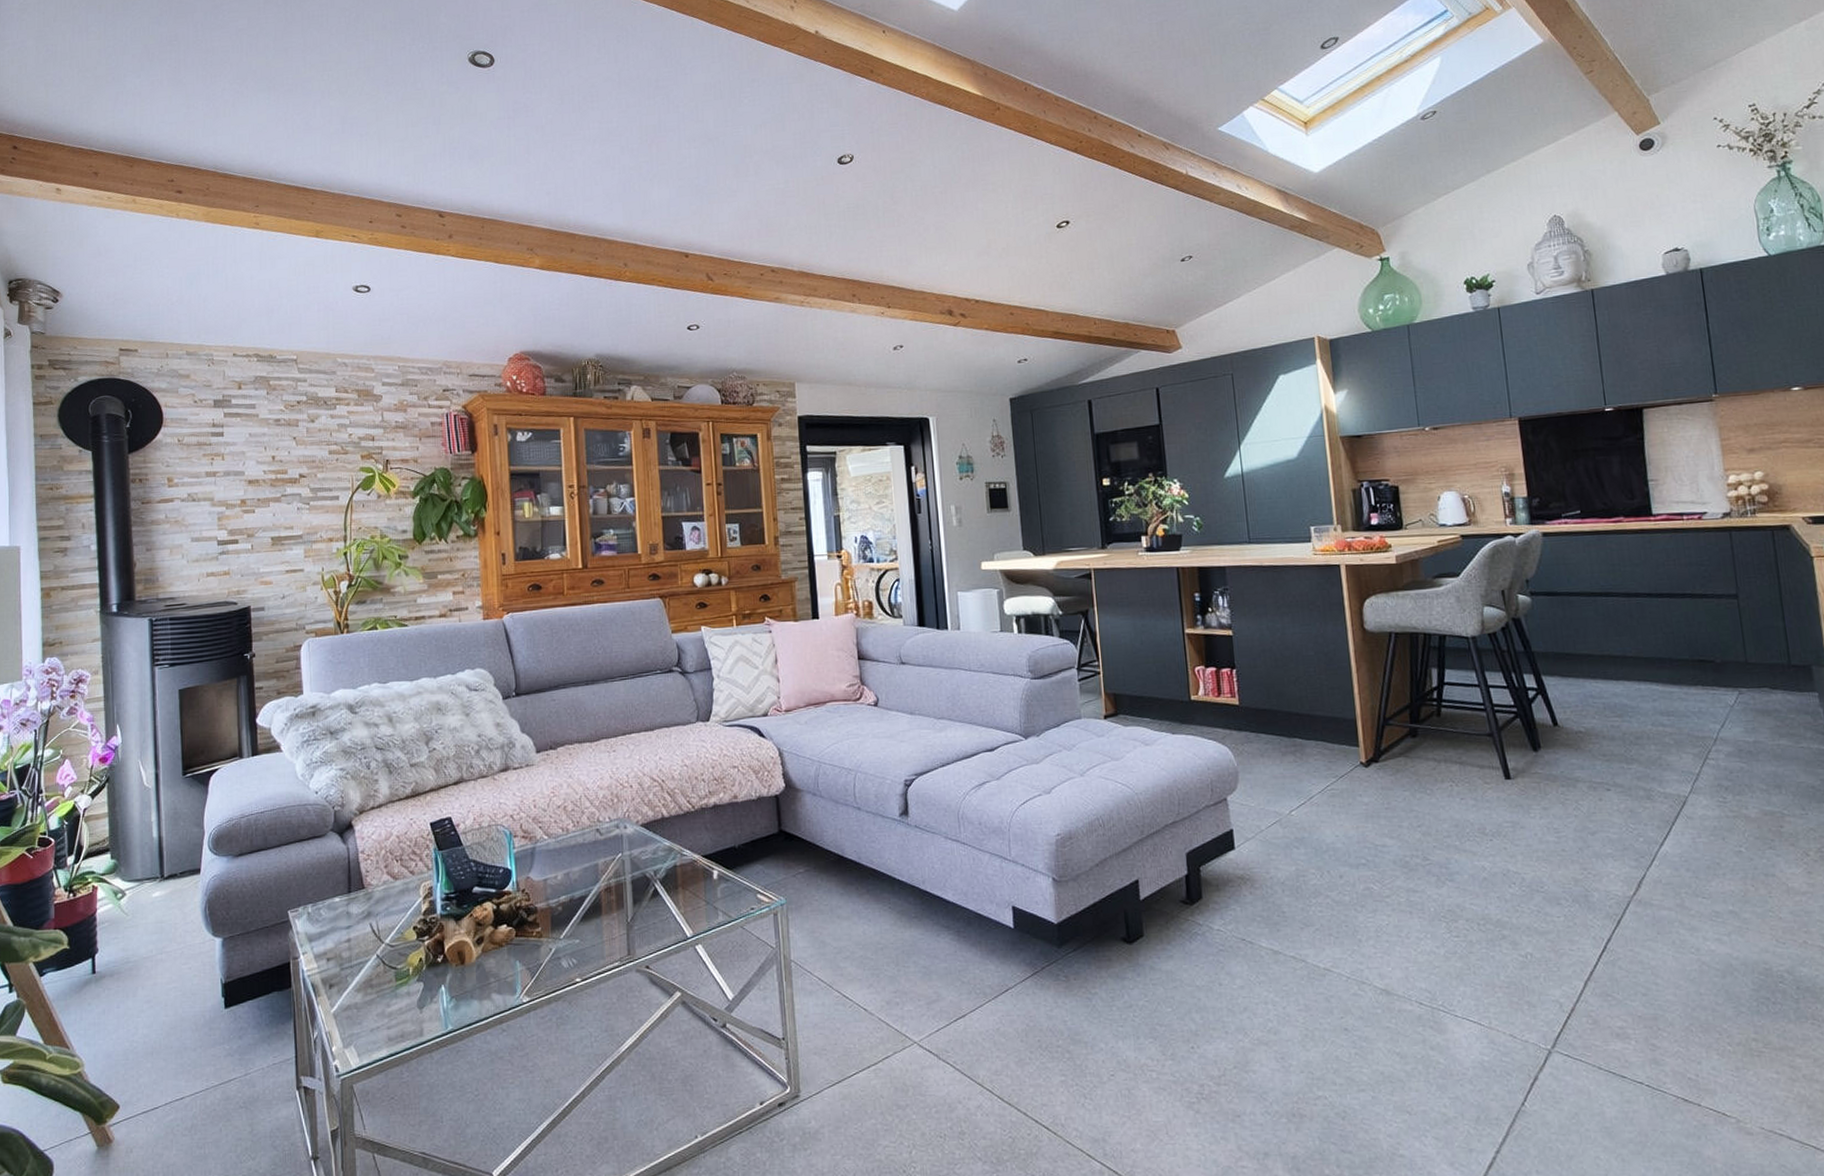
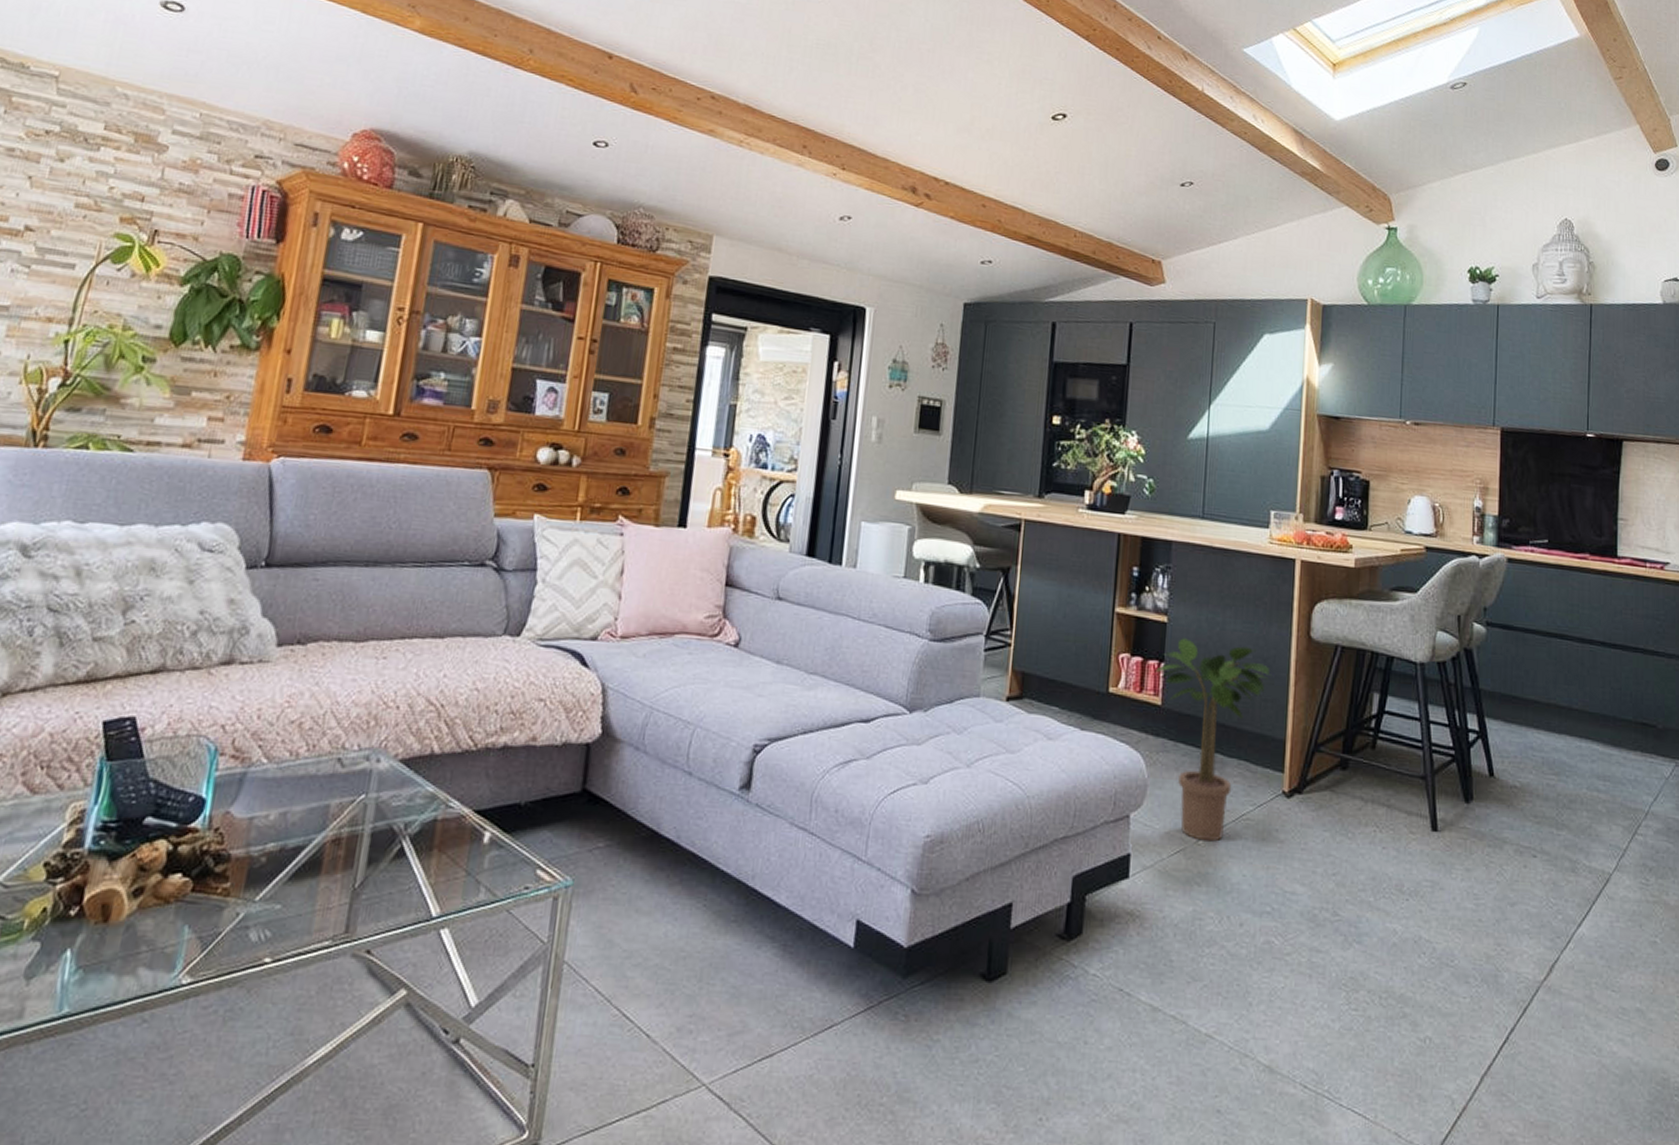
potted plant: none [1228,645,1334,812] -> present [1154,638,1272,842]

